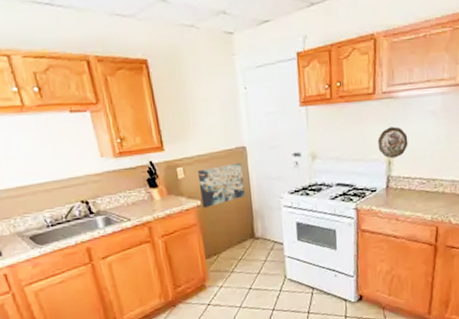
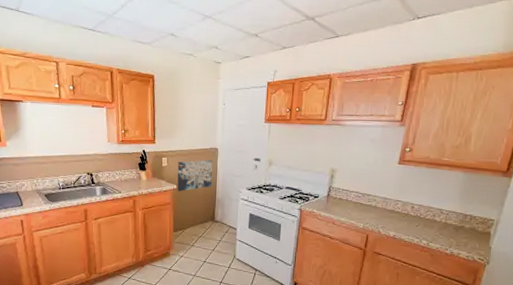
decorative plate: present [377,126,408,159] -> none [324,147,350,173]

